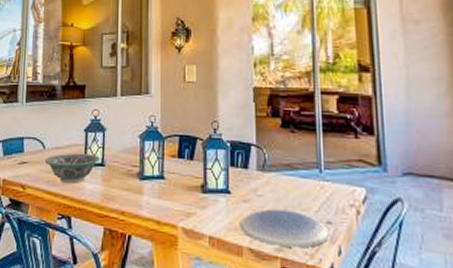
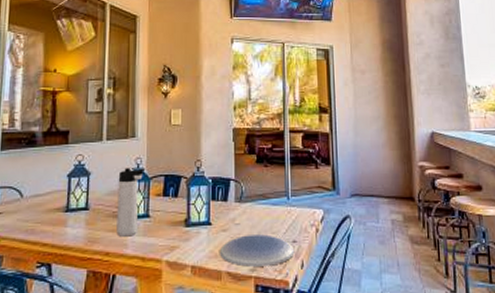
bowl: present [44,153,100,184] -> none [22,199,84,231]
thermos bottle: none [131,126,159,198] -> present [116,168,145,237]

